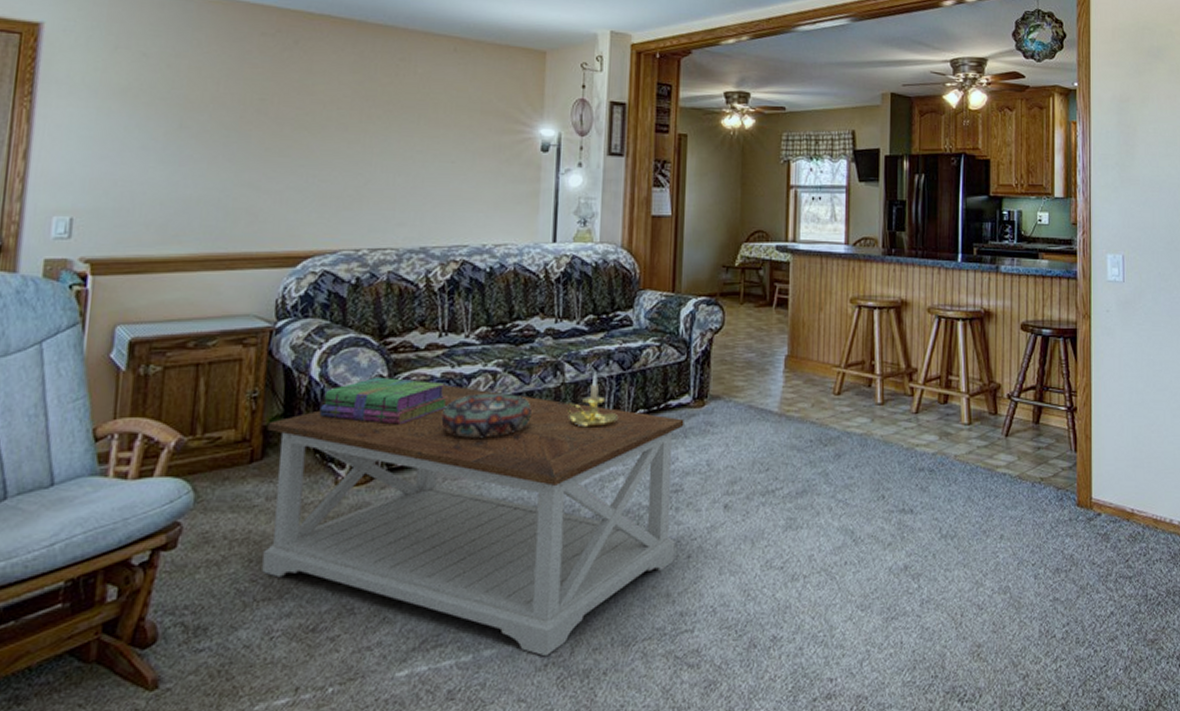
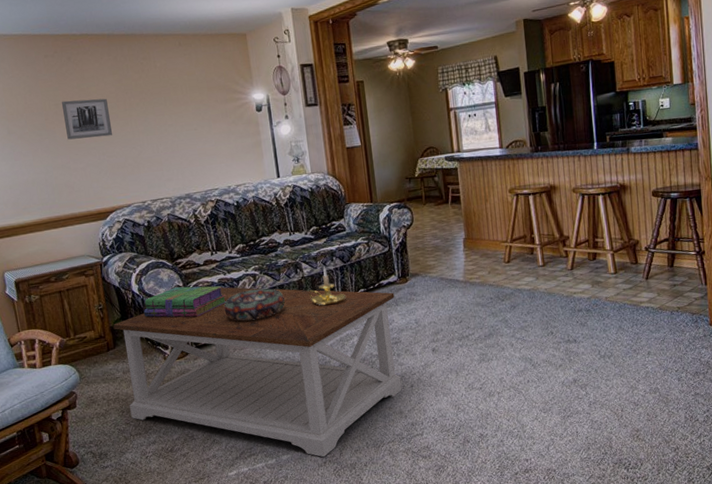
wall art: none [266,96,337,153] -> present [61,98,113,140]

